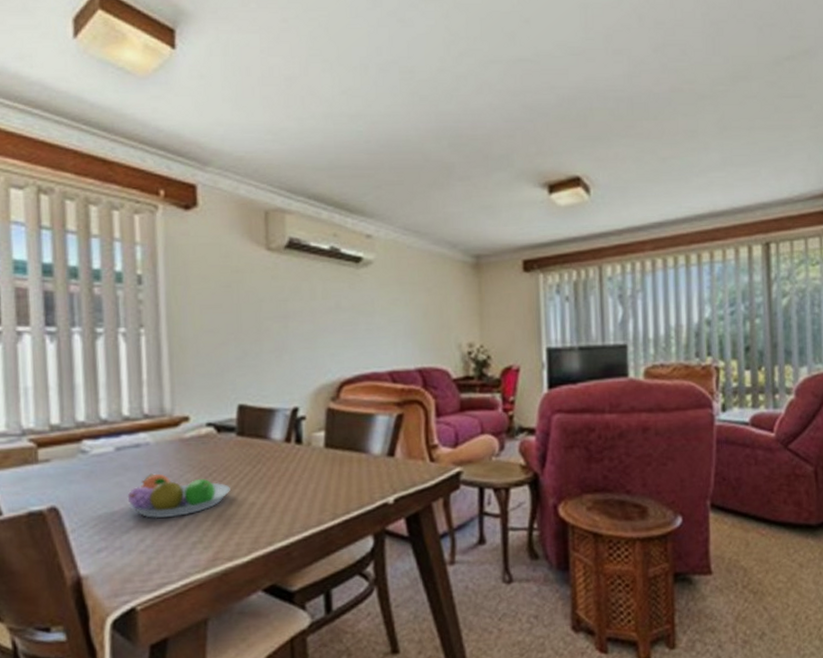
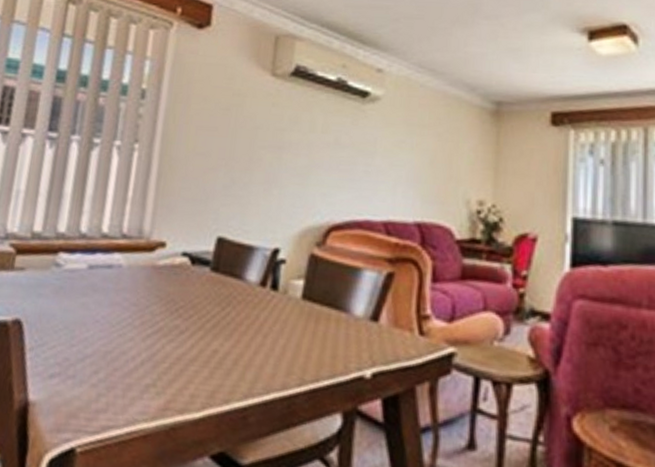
fruit bowl: present [127,473,230,519] -> none [89,299,195,353]

